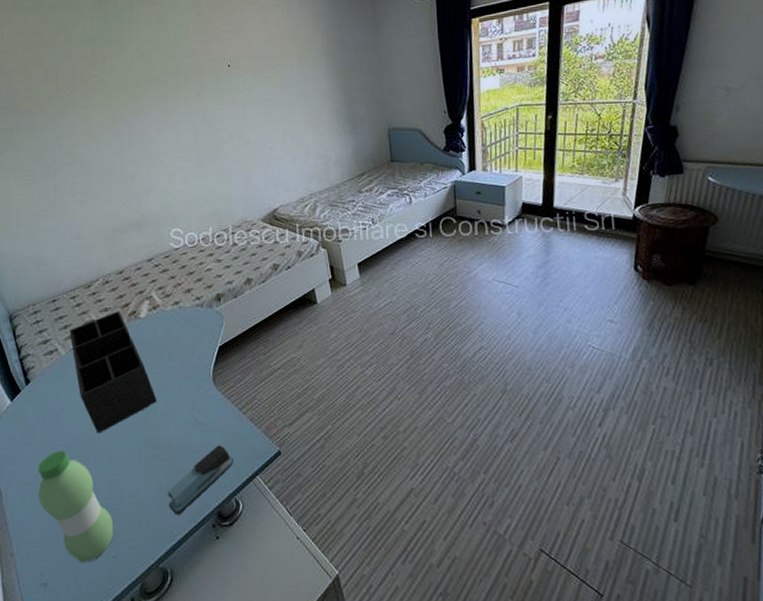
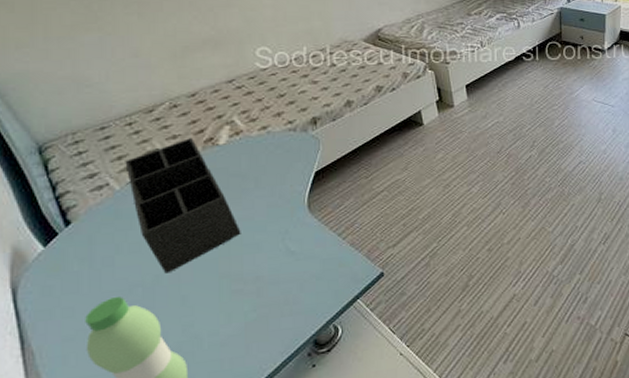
stapler: present [168,445,234,515] -> none [255,272,332,349]

